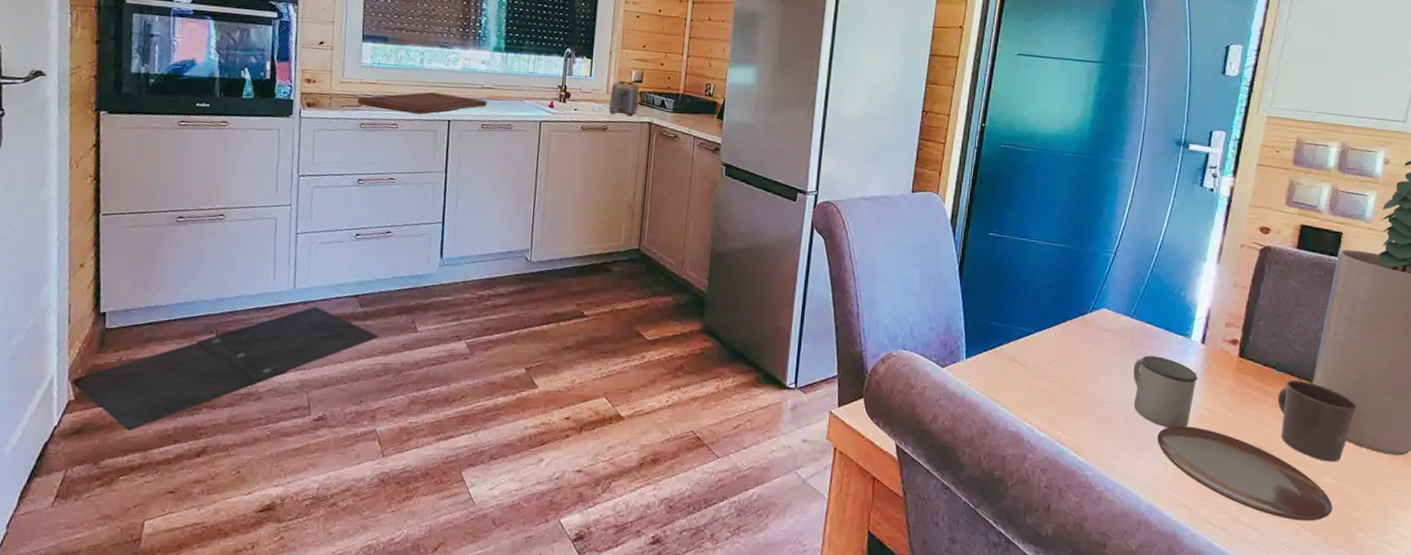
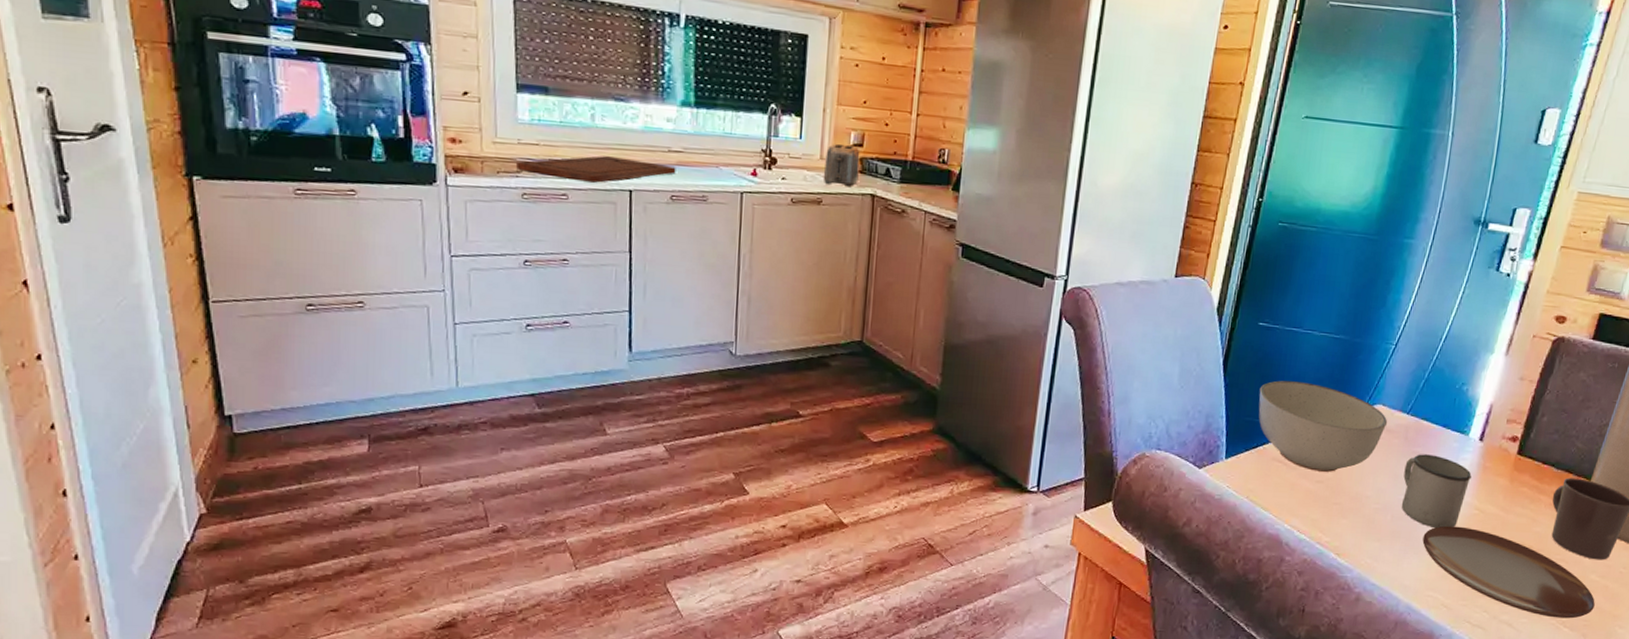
door mat: present [71,307,379,431] -> none [199,407,562,546]
bowl: none [993,285,1114,372] -> present [1258,380,1388,472]

